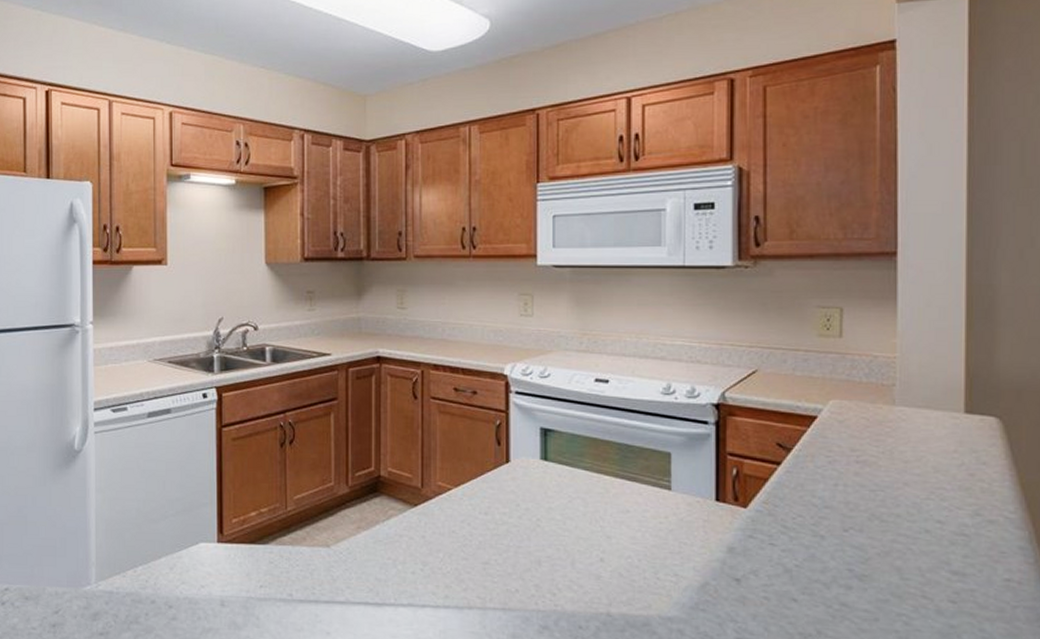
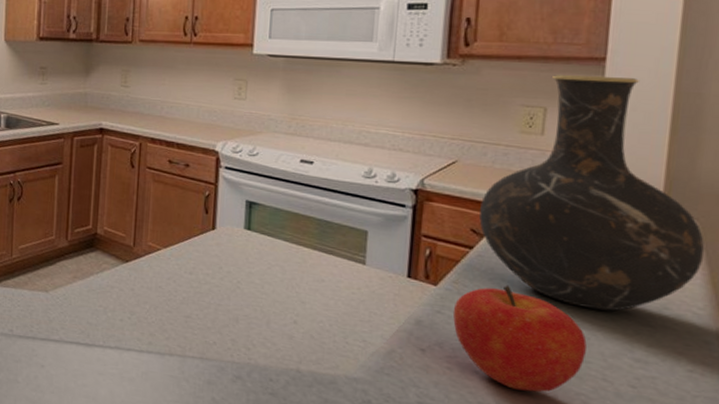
fruit: none [765,501,903,617] -> present [452,285,587,392]
vase: none [785,272,1011,522] -> present [479,75,705,312]

